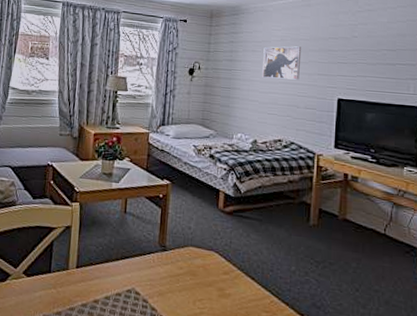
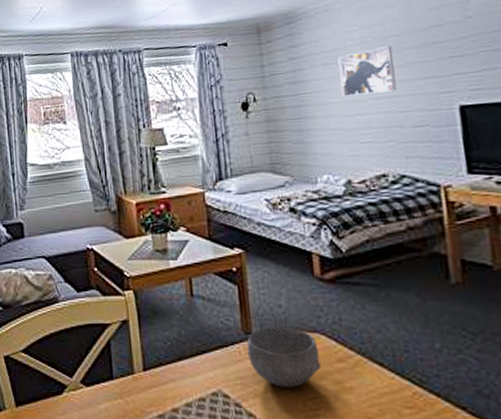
bowl: none [159,242,212,291] -> present [247,326,321,388]

